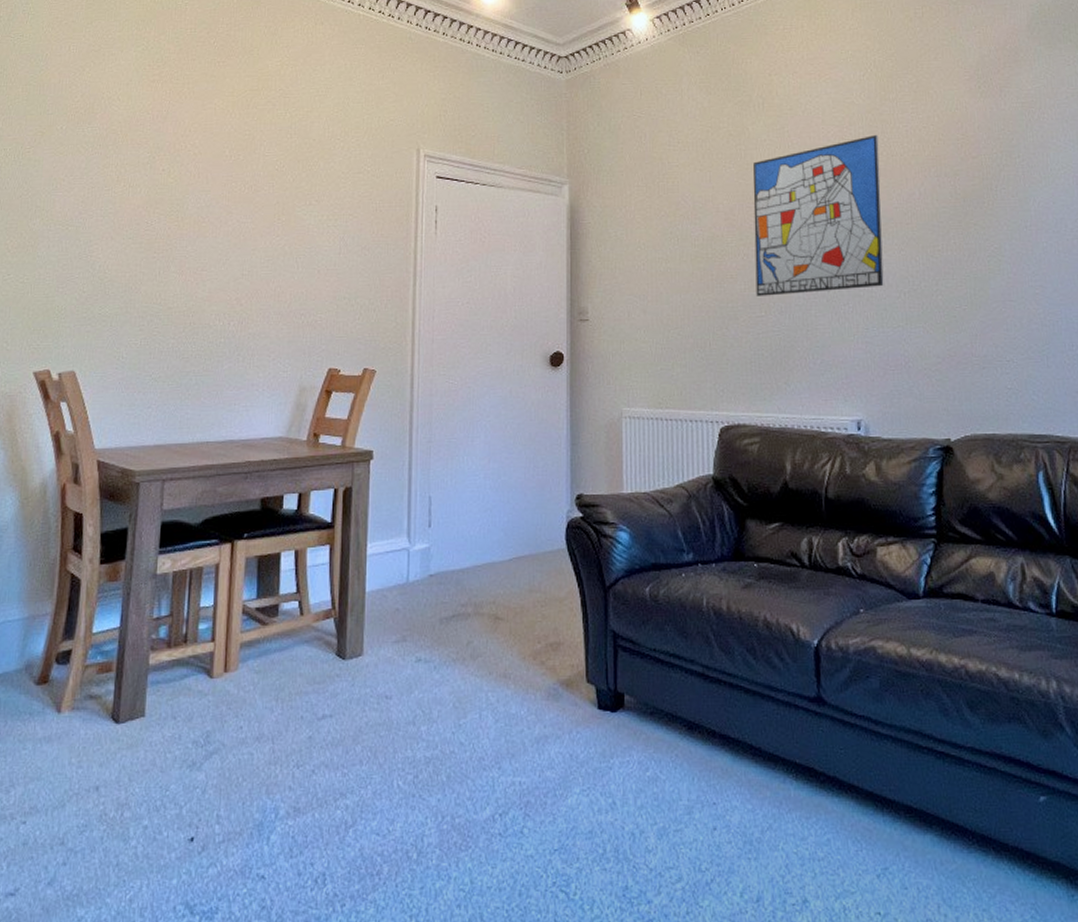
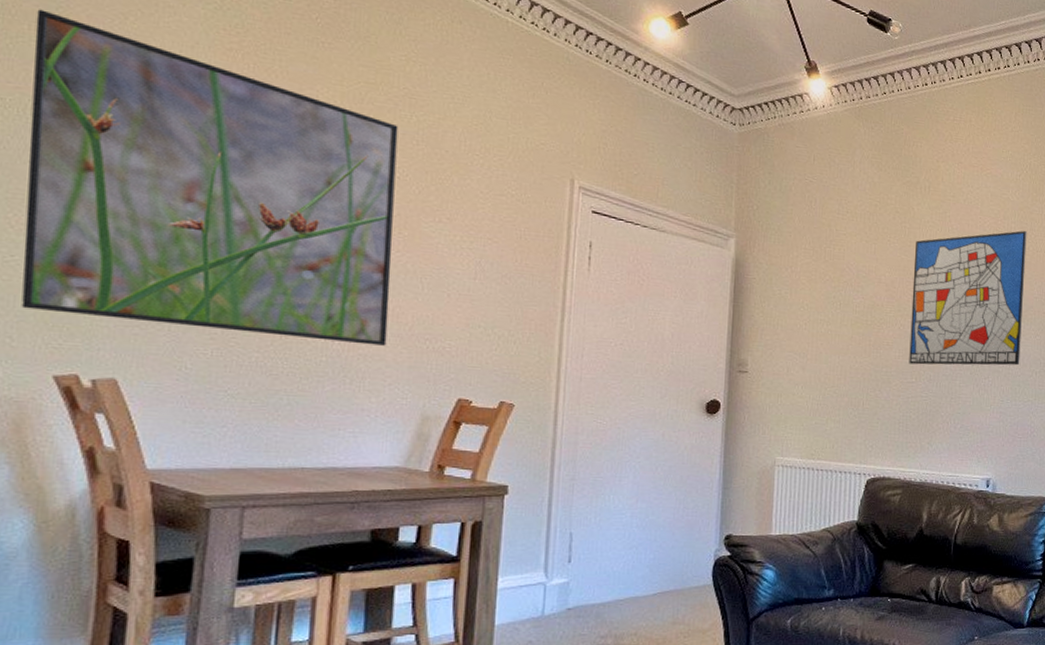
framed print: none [14,74,276,324] -> present [21,9,398,346]

